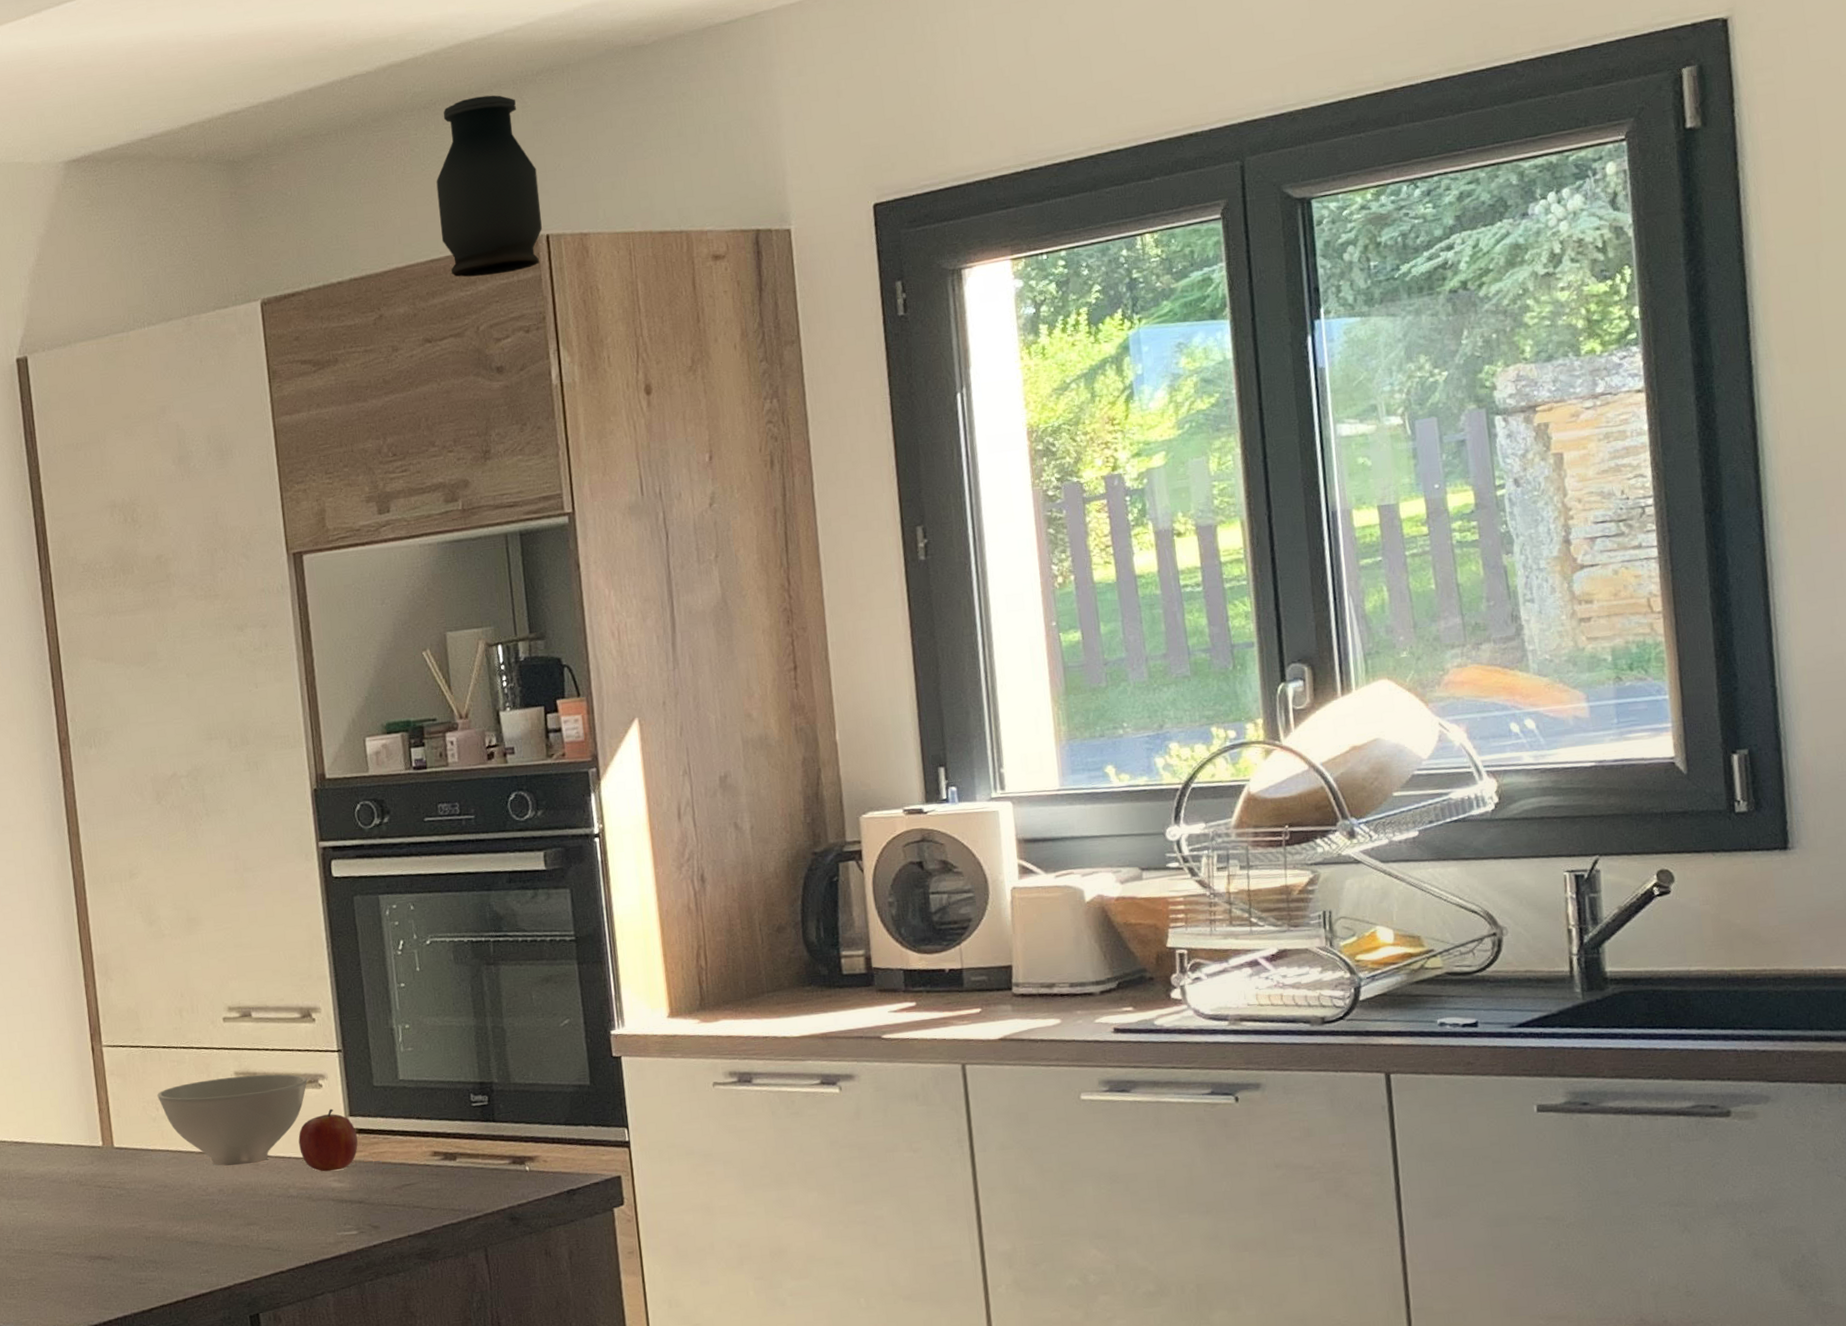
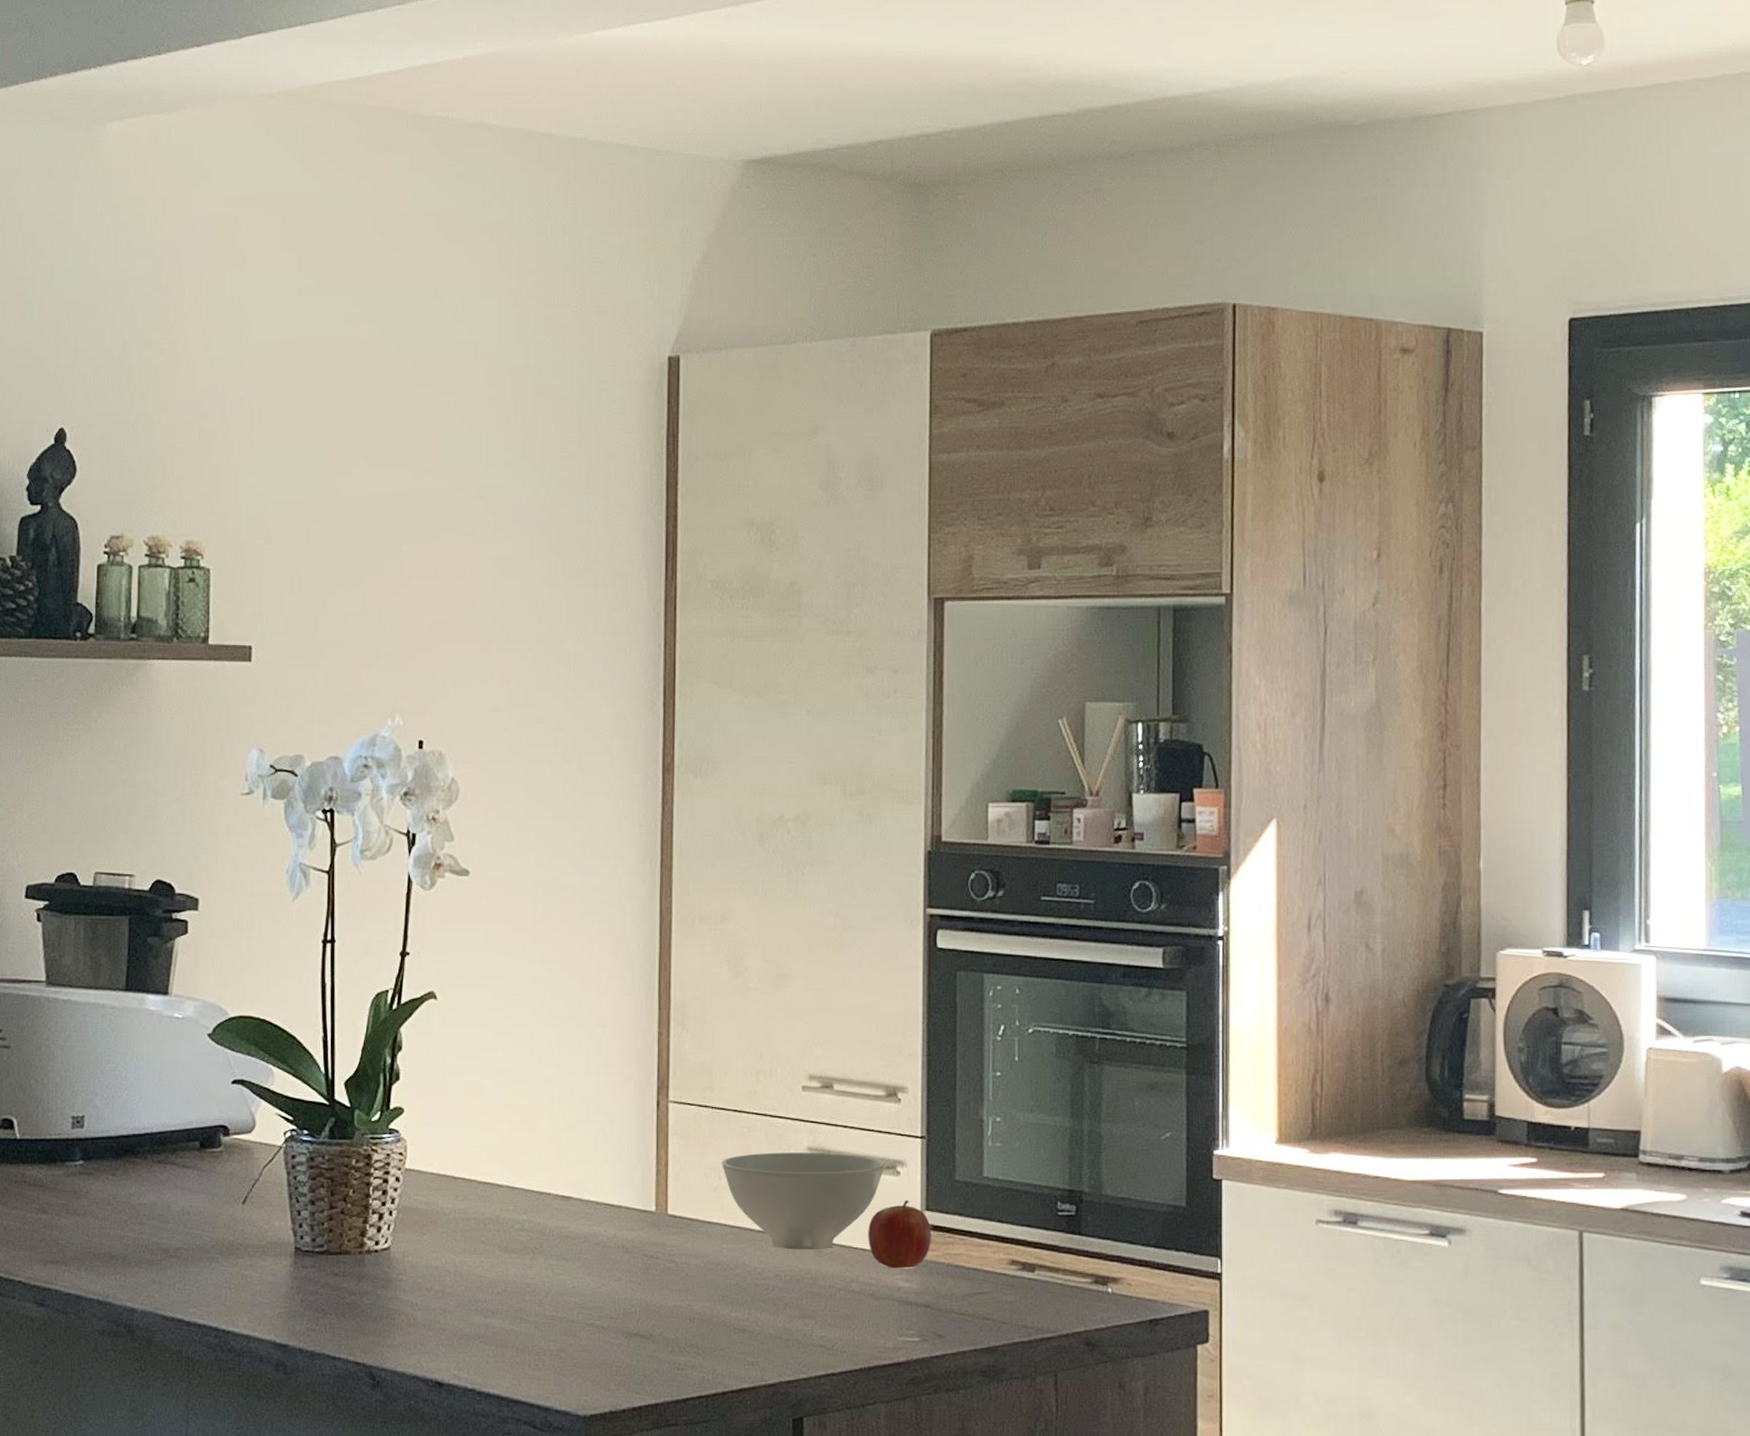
decorative jar: present [436,95,542,277] -> none [1125,154,1230,338]

